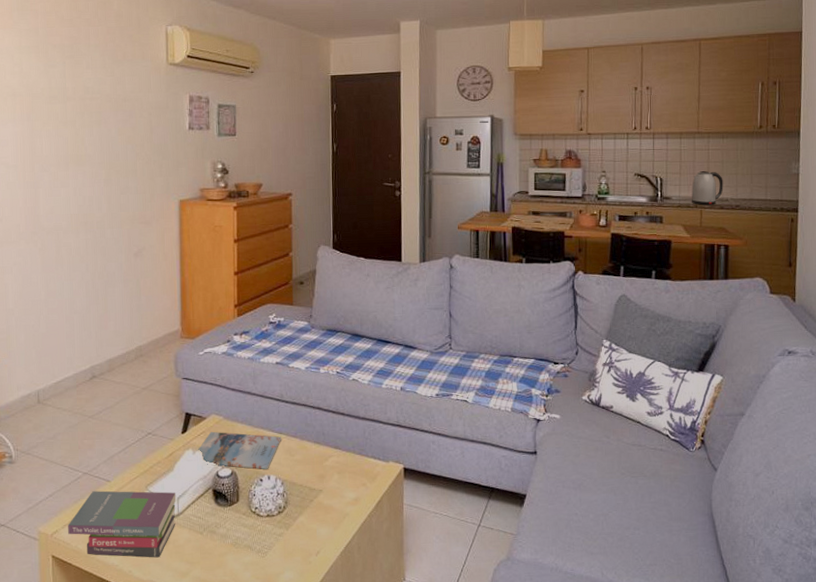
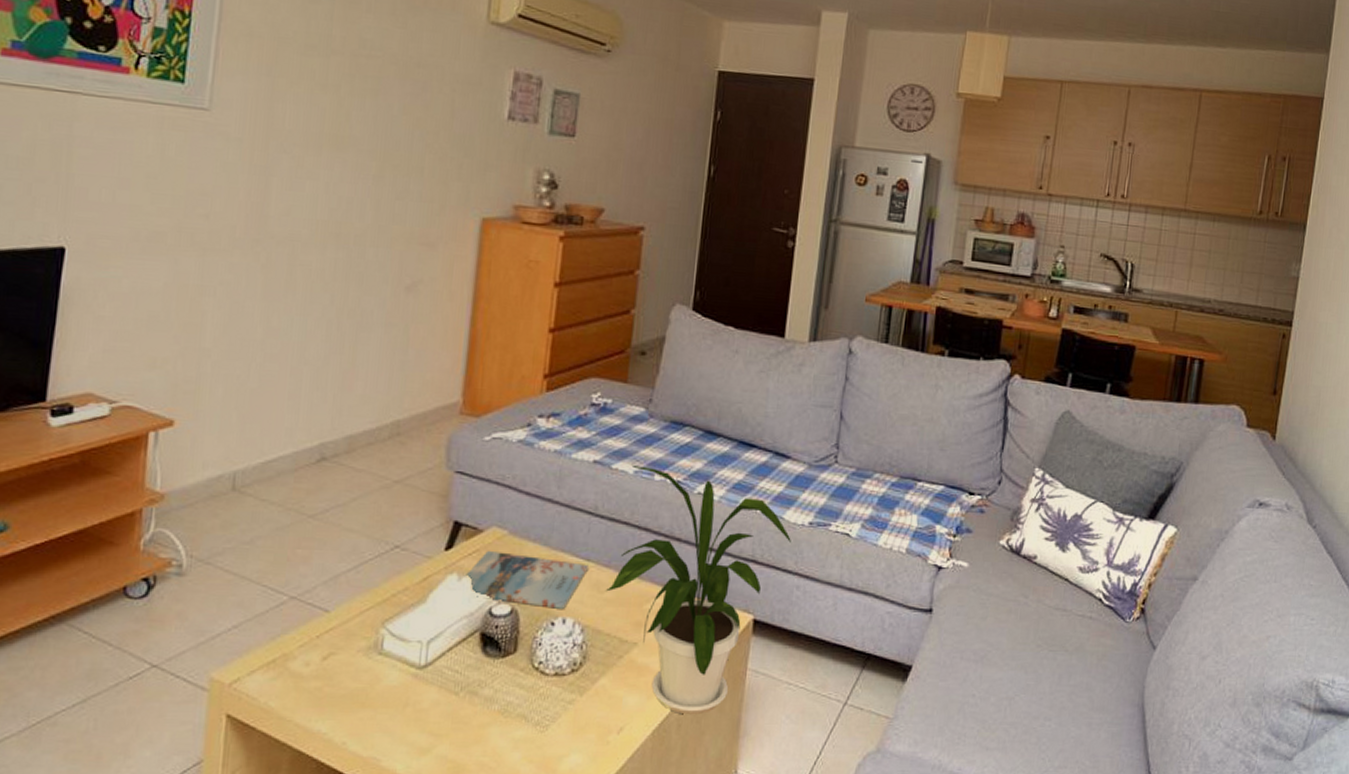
books: present [68,490,177,558] -> none [256,624,427,726]
house plant: none [295,363,424,540] -> present [605,464,791,715]
kettle: present [691,171,724,205] -> none [1166,260,1208,305]

